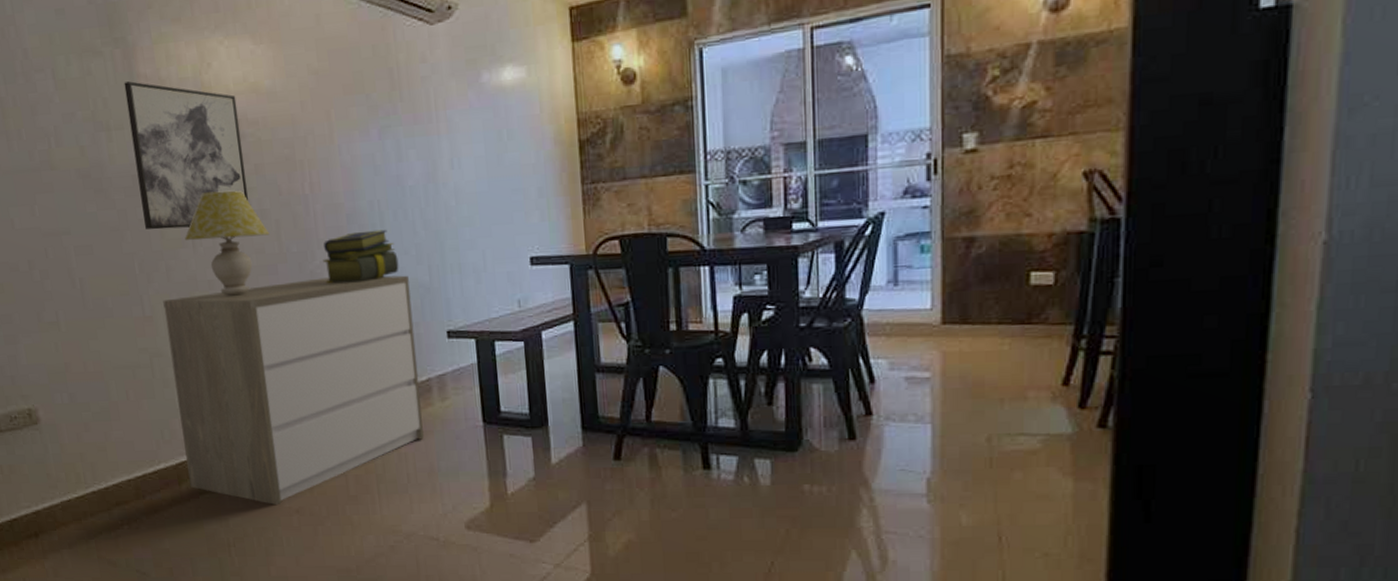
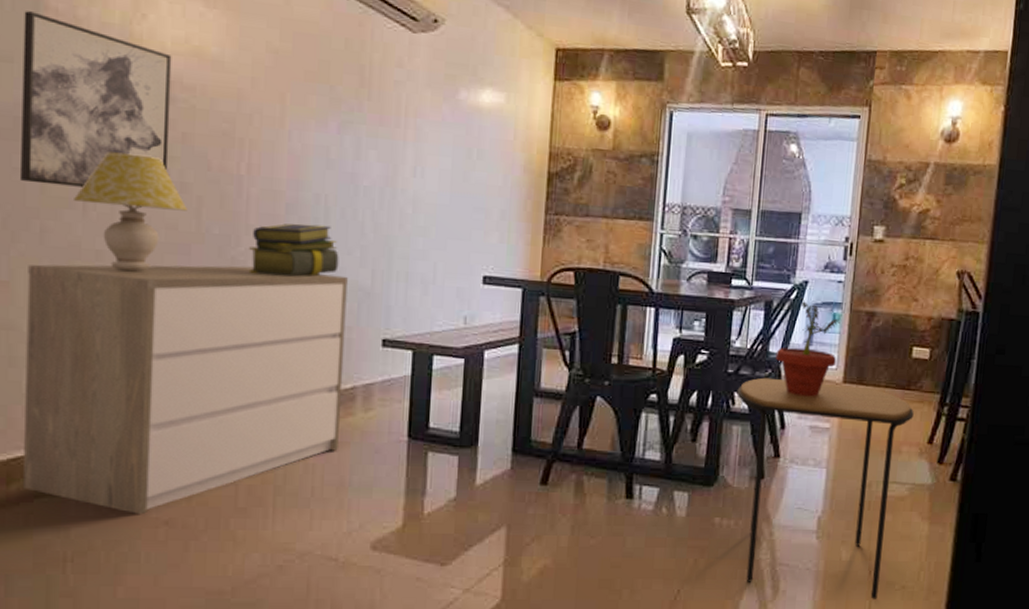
side table: none [813,327,1040,569] -> present [737,377,914,599]
potted plant: none [854,233,932,345] -> present [775,298,842,397]

